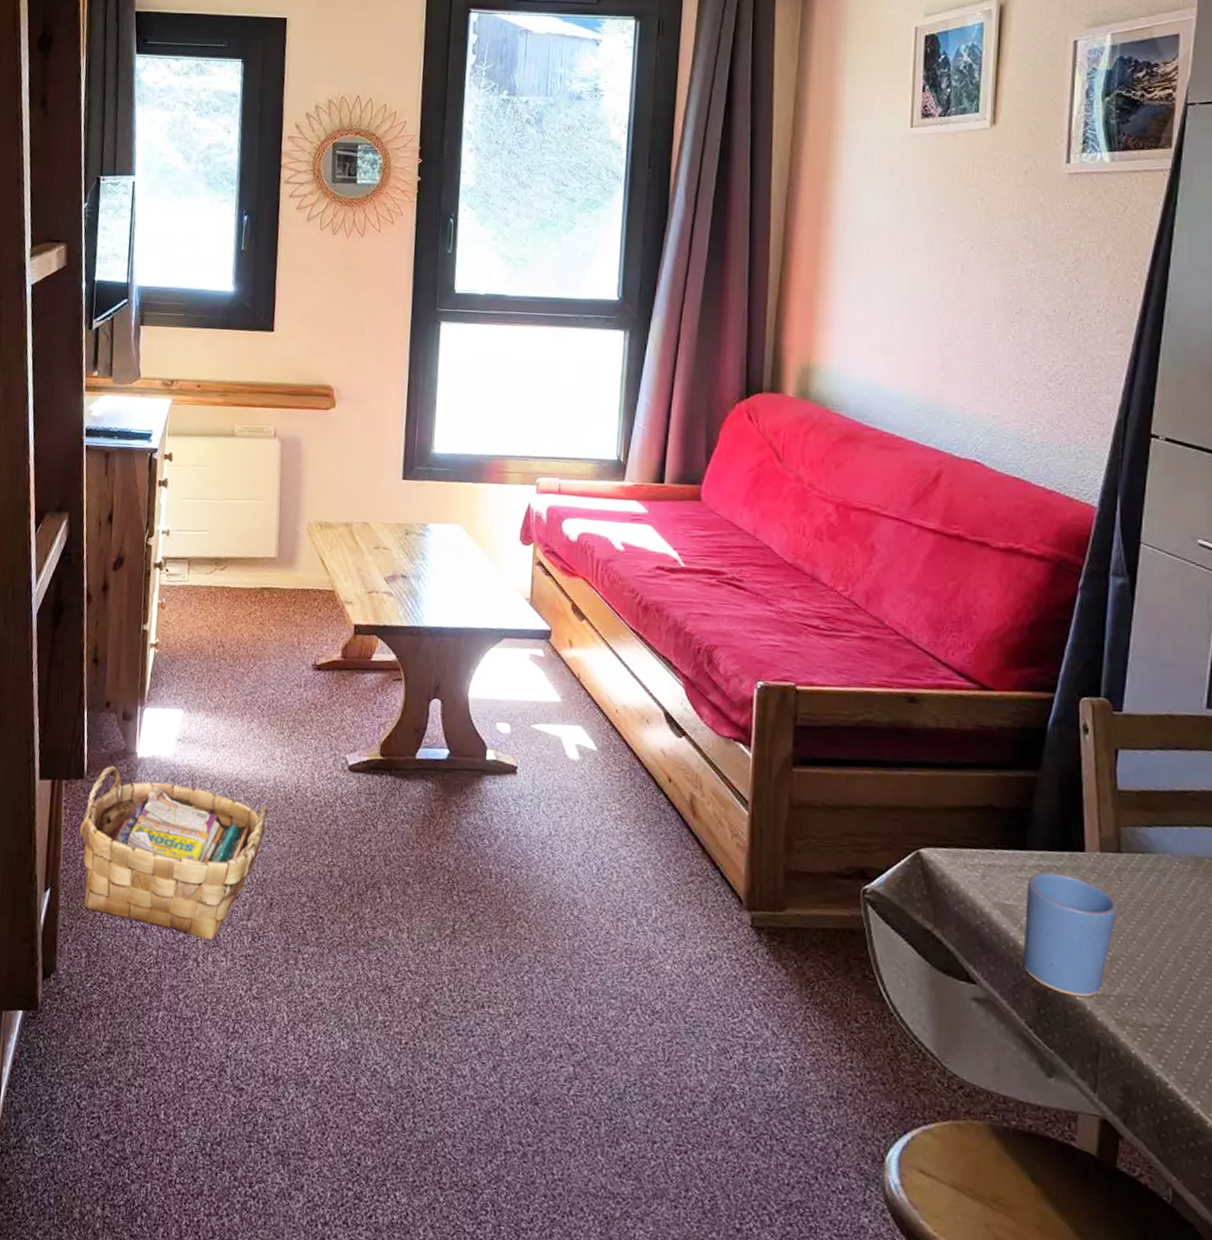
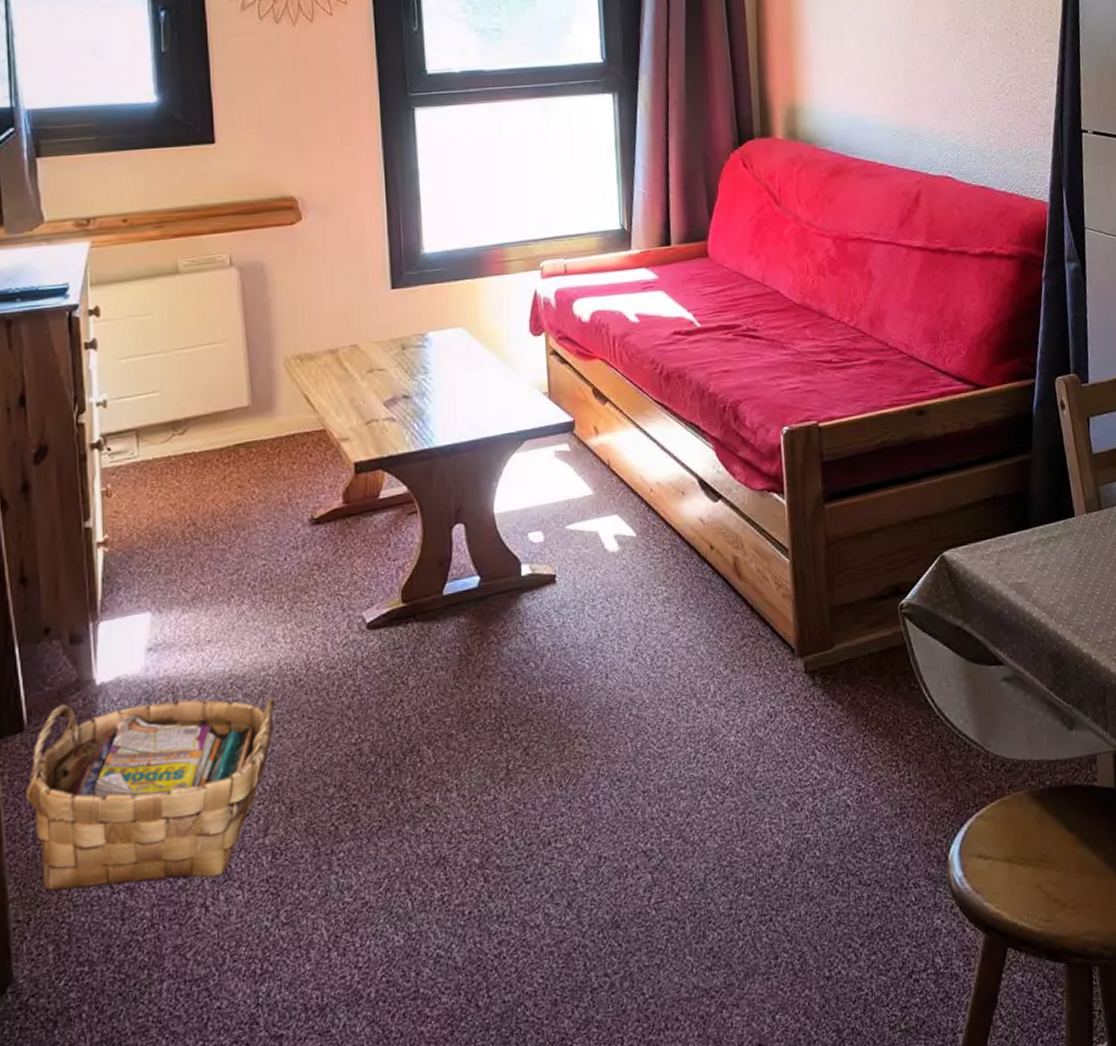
mug: present [1022,871,1117,998] -> none [1033,541,1105,651]

